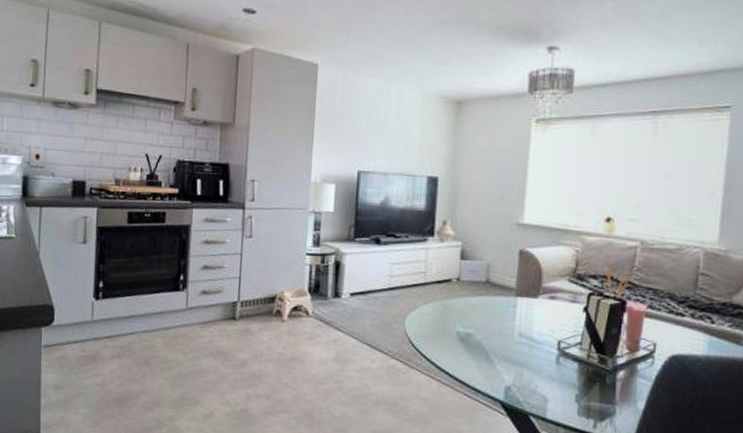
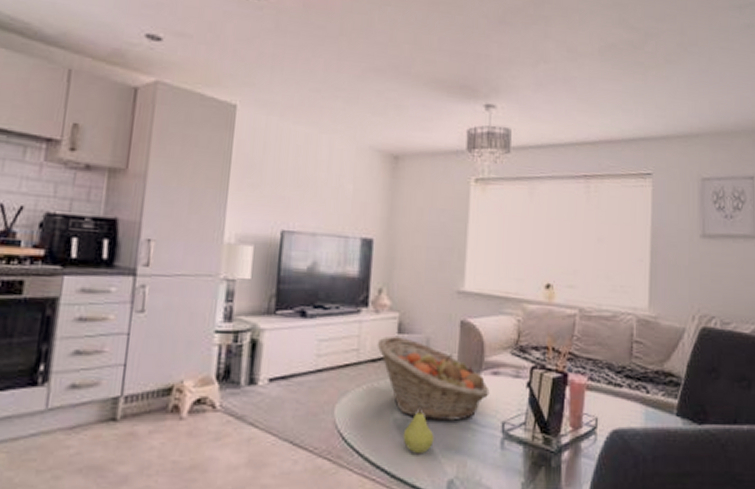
fruit basket: none [441,262,547,337] -> present [377,336,490,421]
fruit: none [465,322,493,363] -> present [403,405,434,455]

